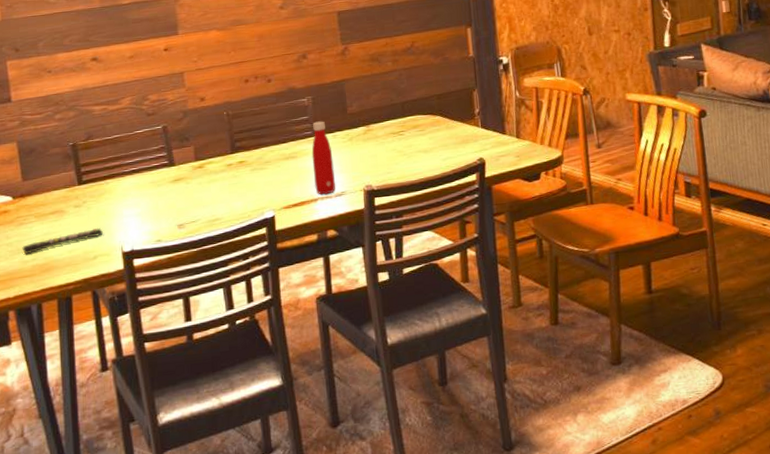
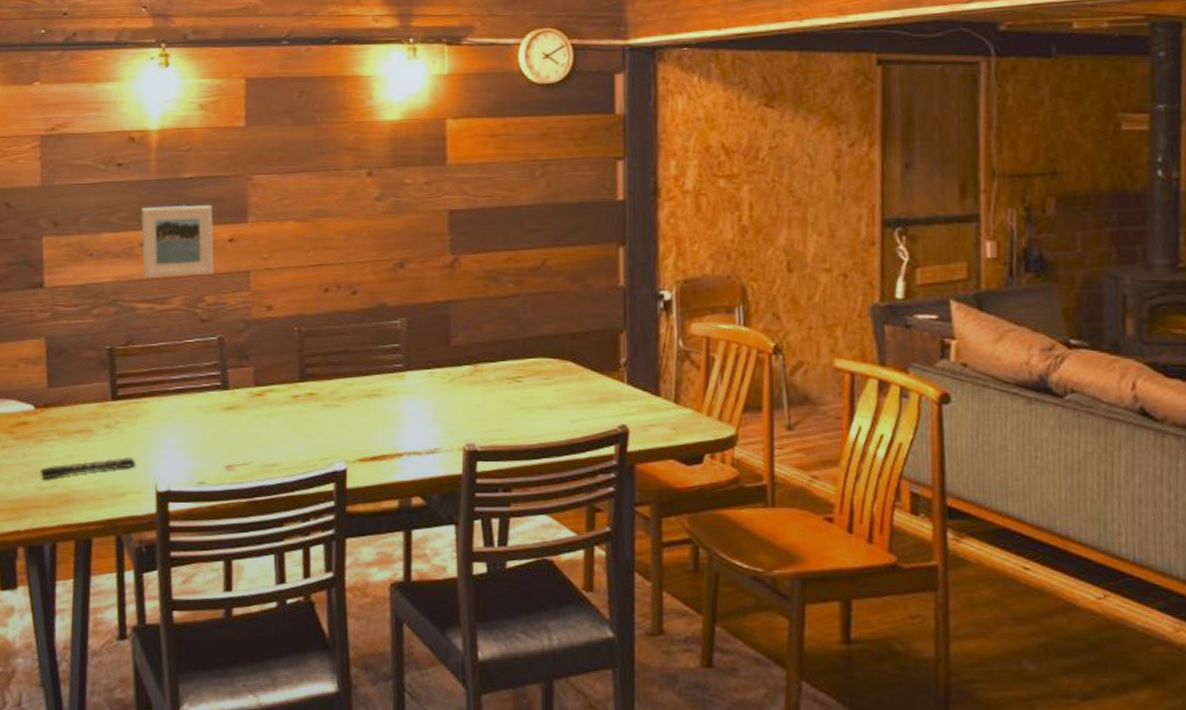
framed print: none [89,23,154,86] -> present [141,204,214,279]
bottle: present [311,121,336,195] -> none [400,352,428,449]

